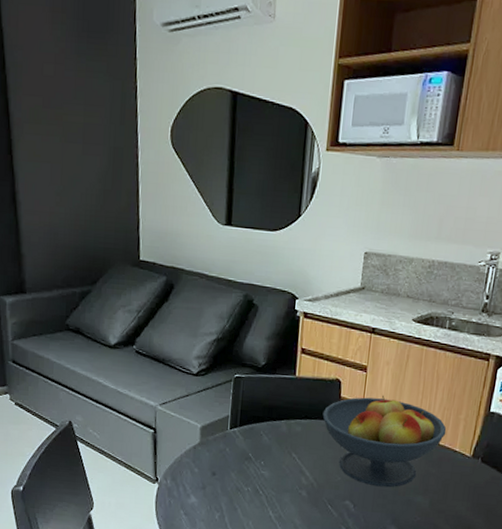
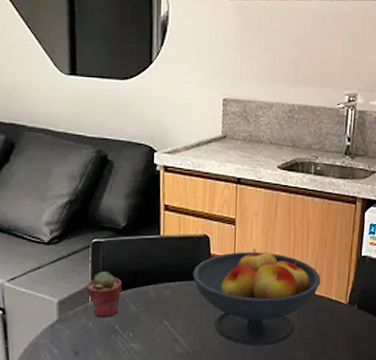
potted succulent: none [226,403,258,446] -> present [86,271,122,318]

